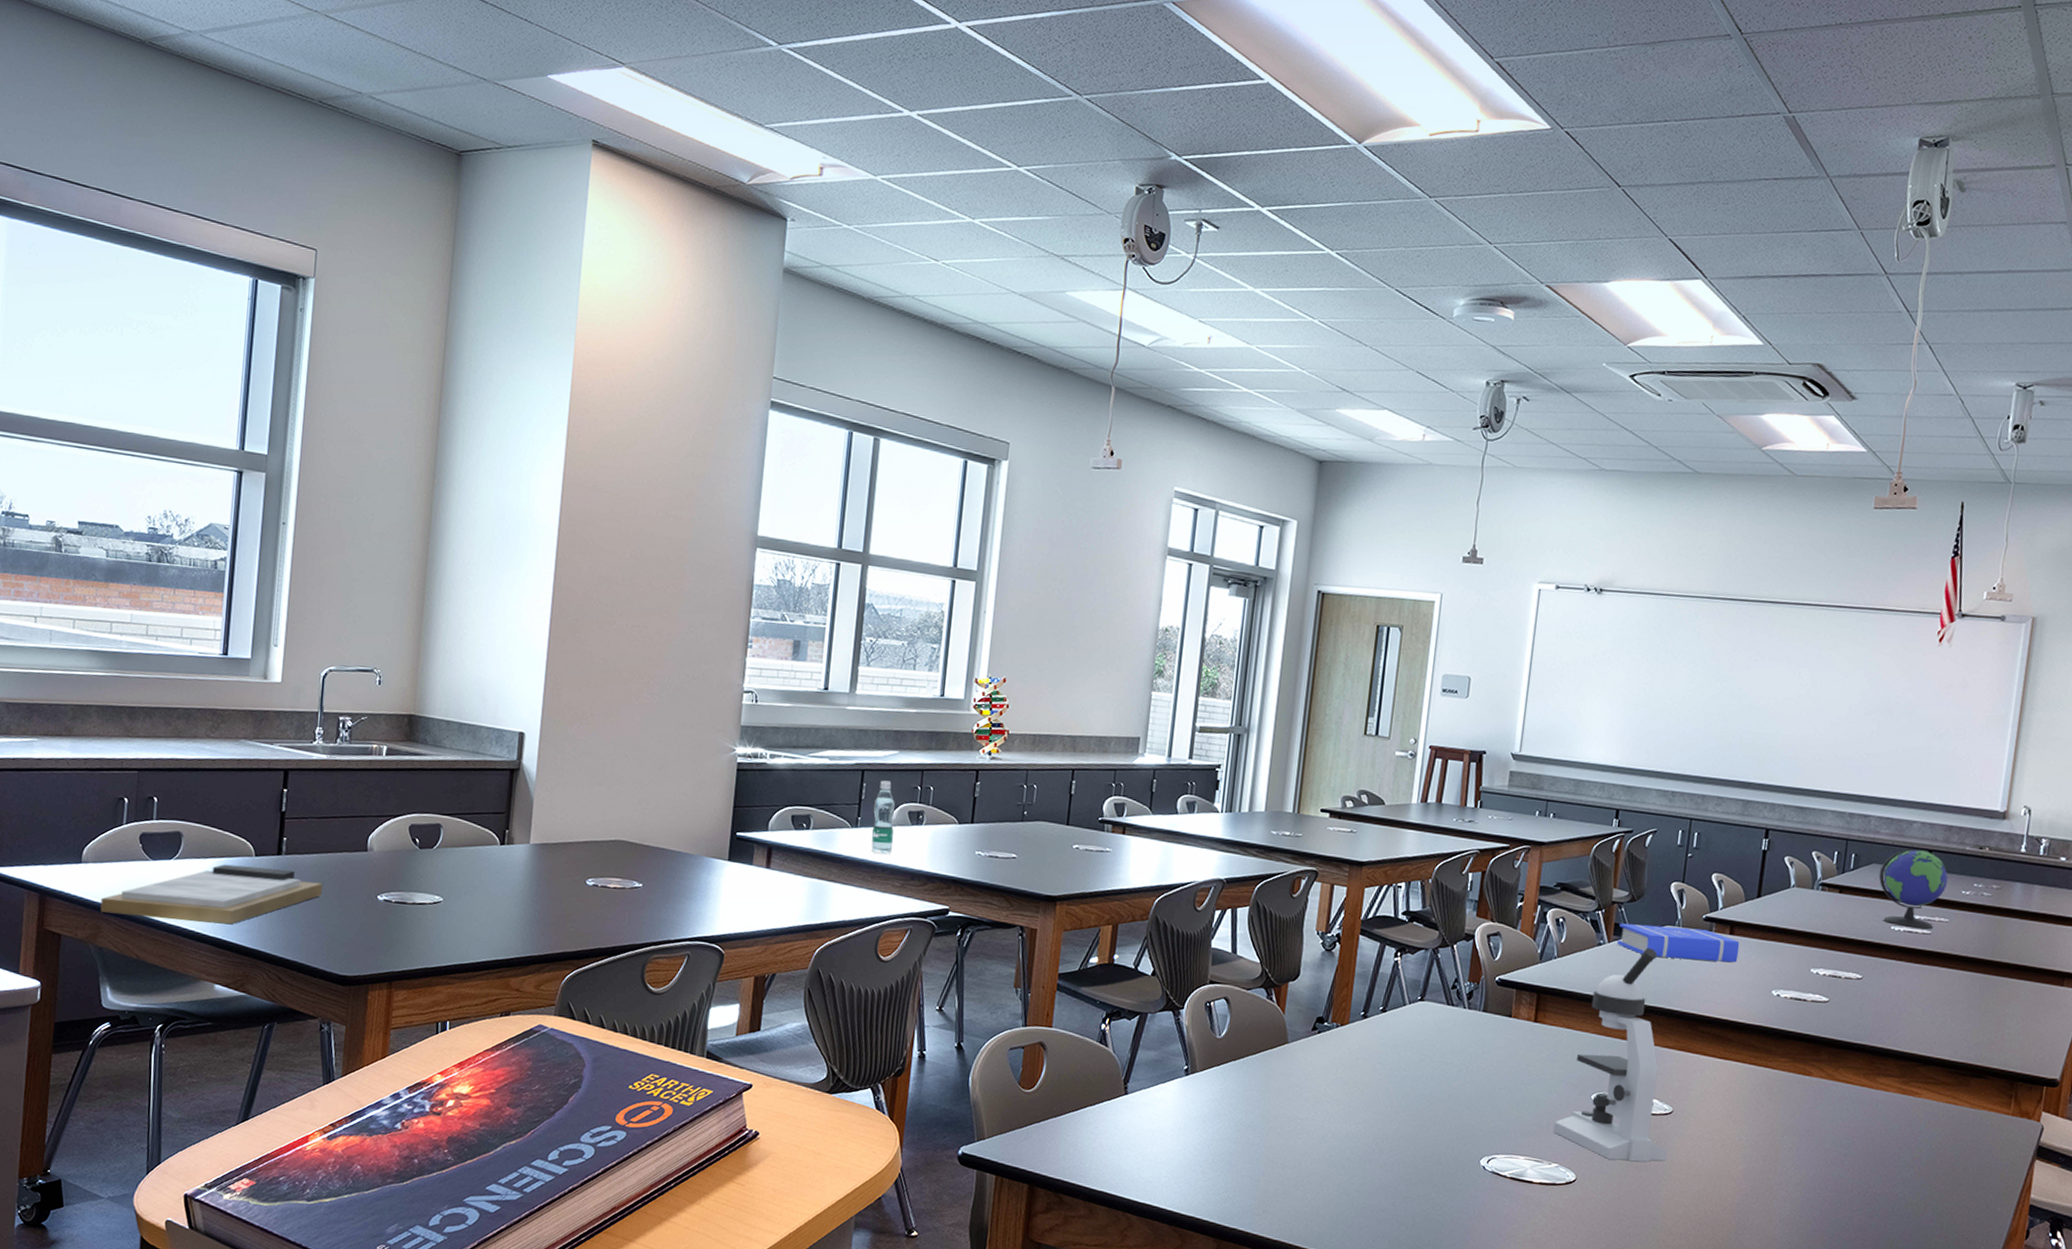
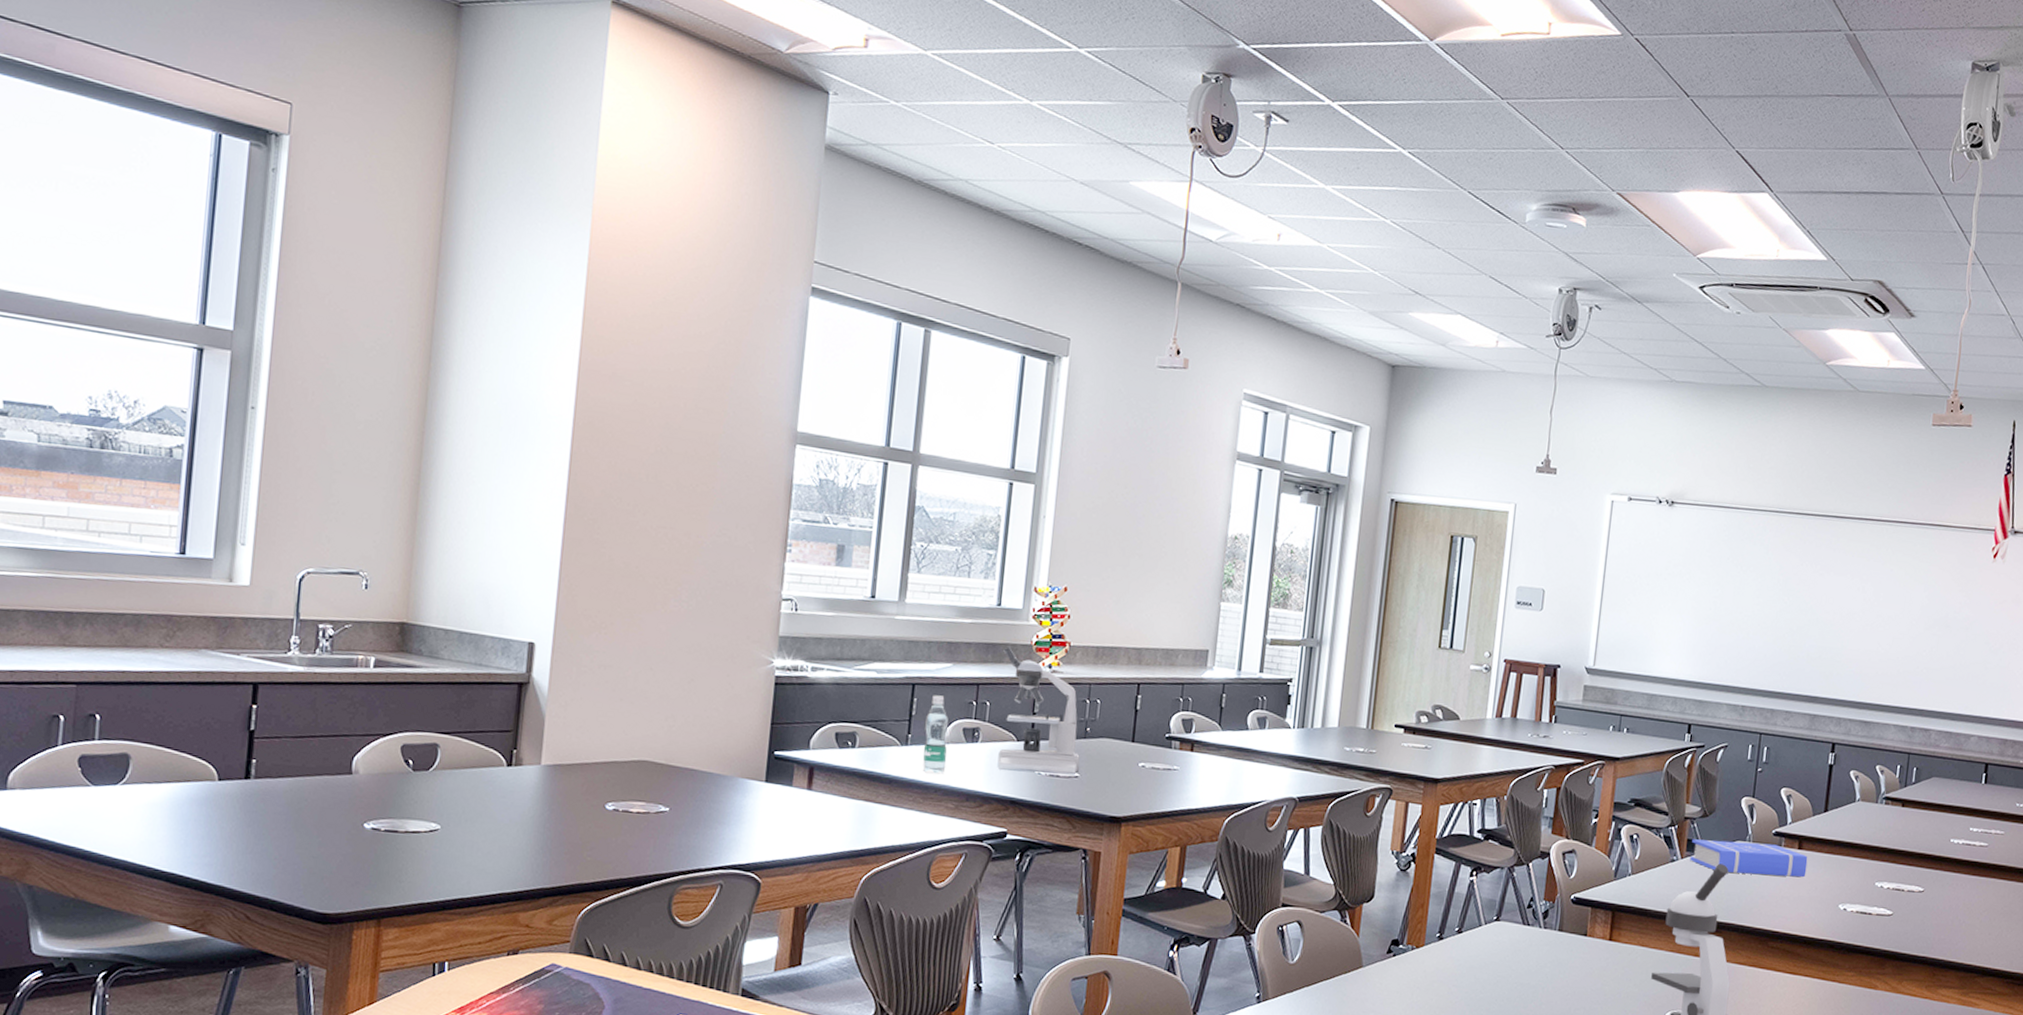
clipboard: present [100,864,322,925] -> none [30,789,299,858]
microscope: none [940,735,1018,856] -> present [997,647,1080,775]
globe: present [1878,848,1948,929] -> none [1938,762,2004,841]

